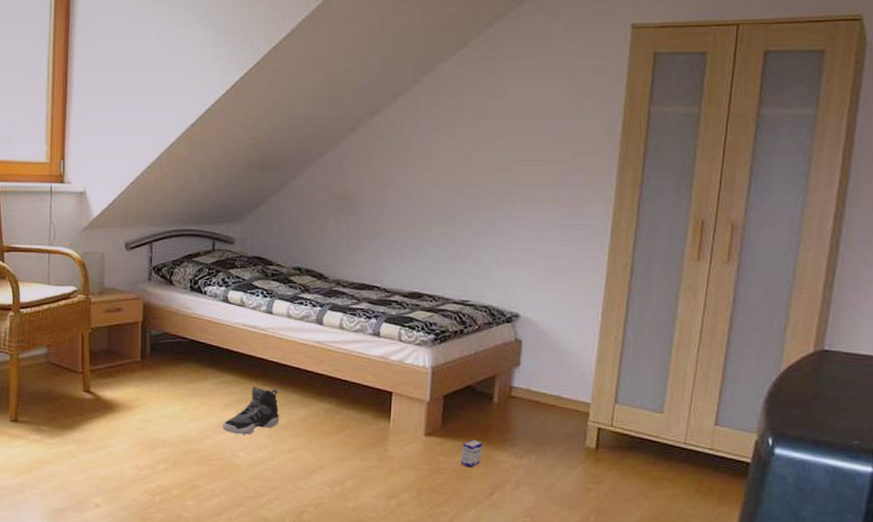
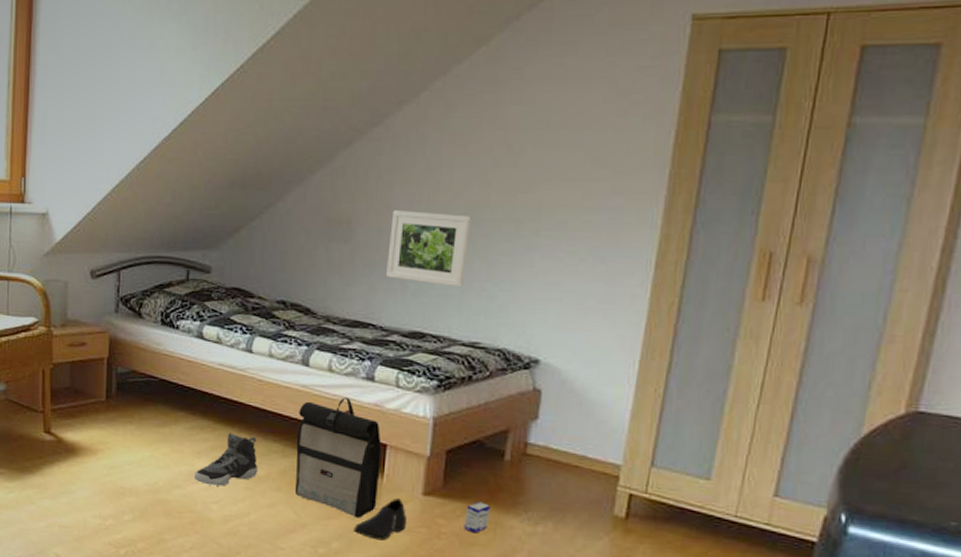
backpack: none [312,352,388,459] -> present [294,398,382,518]
shoe: none [365,440,411,478] -> present [353,498,406,541]
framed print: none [388,187,459,253] -> present [386,210,472,288]

